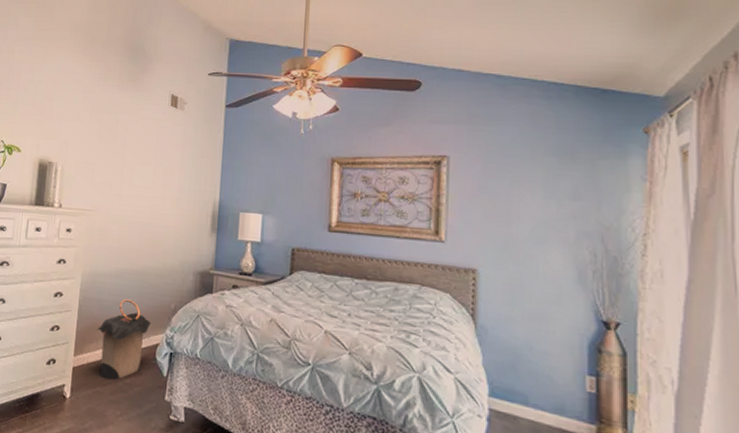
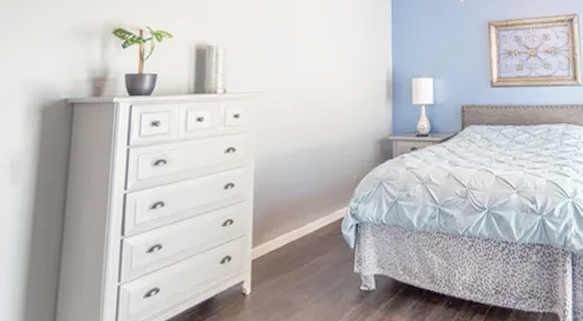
laundry hamper: present [96,299,152,381] -> none [275,178,335,265]

